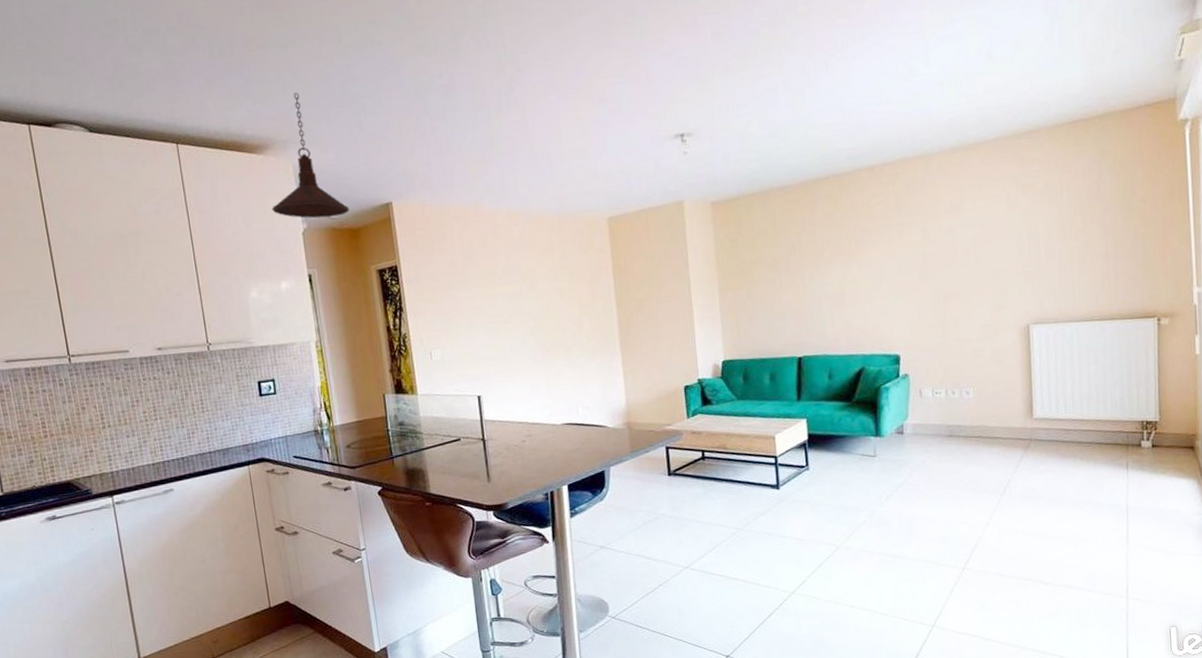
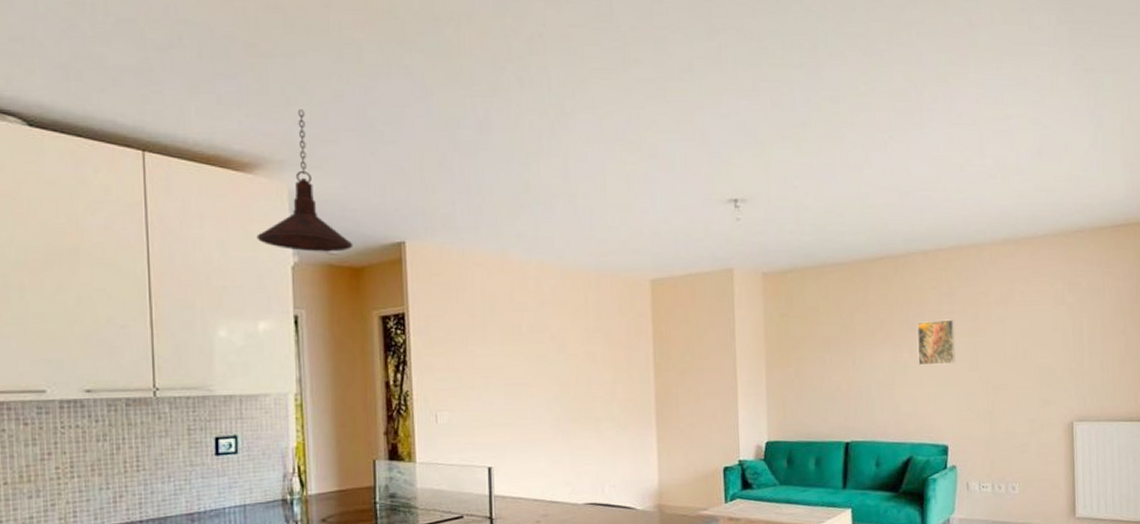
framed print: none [864,232,905,280] -> present [916,319,955,366]

